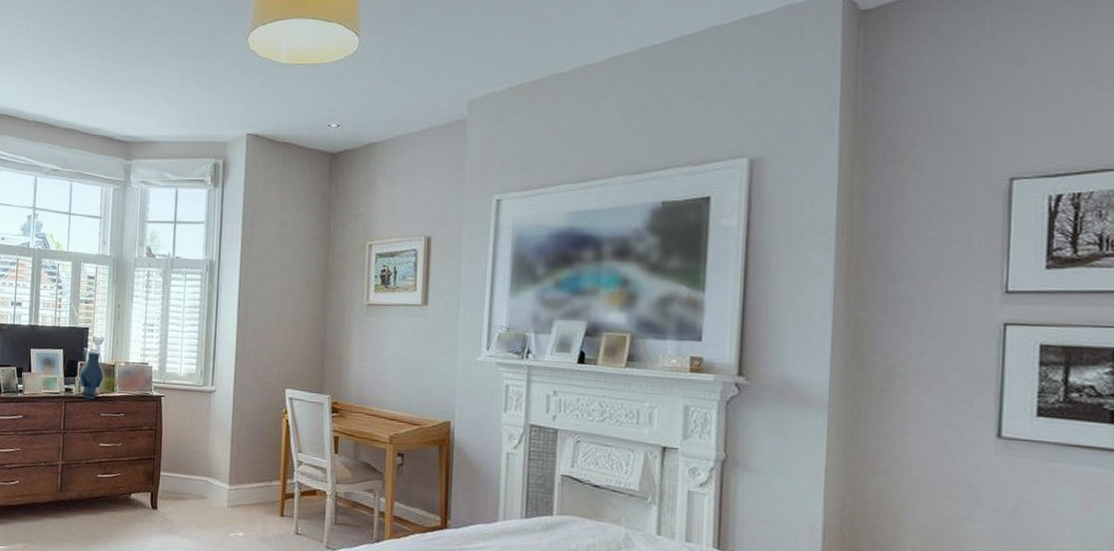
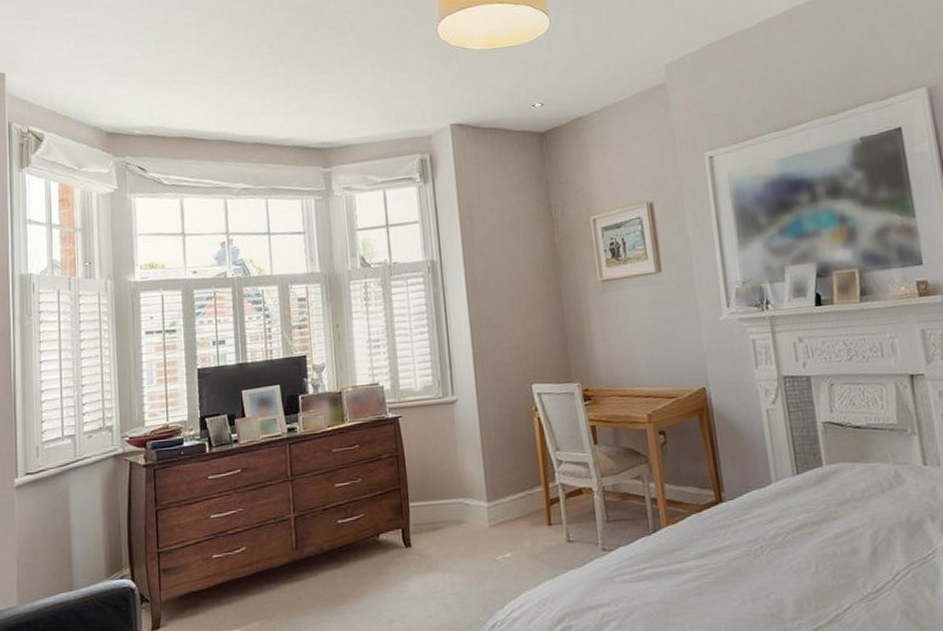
vase: present [79,352,105,400] -> none [301,381,331,437]

